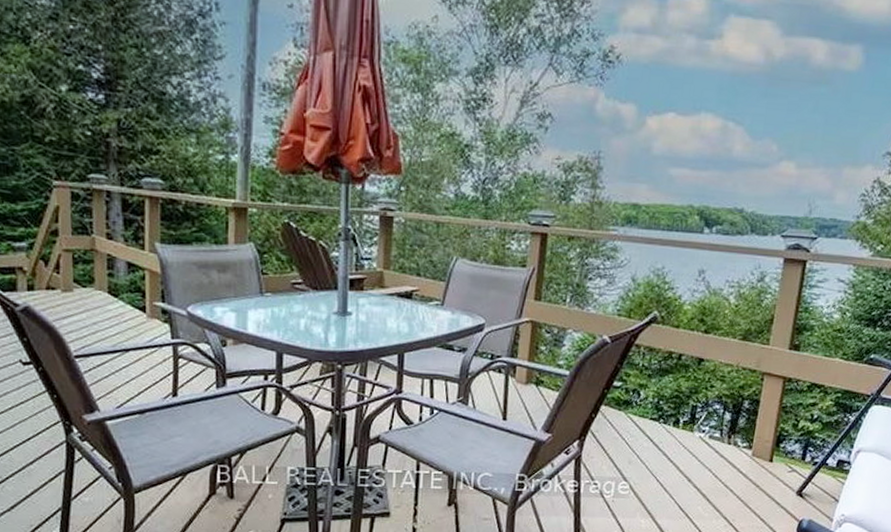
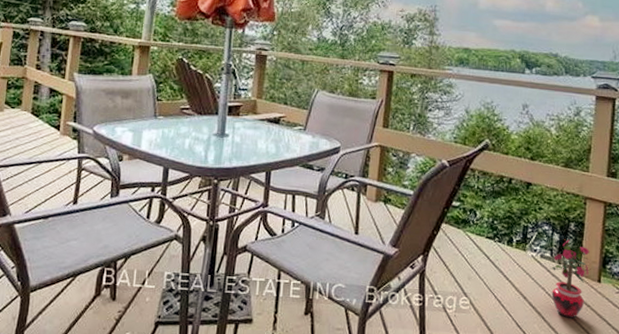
potted plant: none [717,418,764,499] -> present [549,239,591,319]

